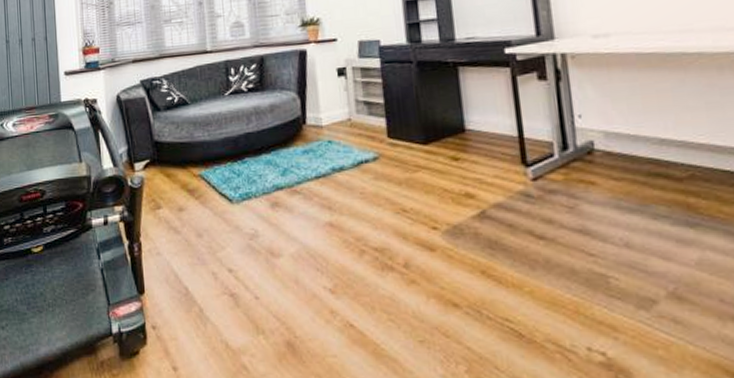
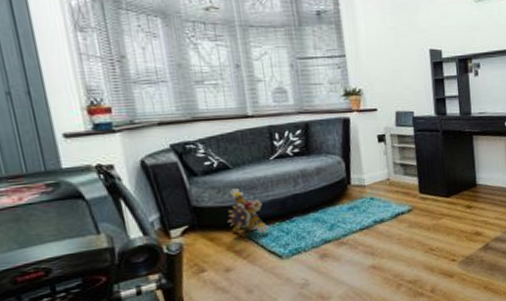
plush toy: none [183,124,222,174] -> present [227,188,270,234]

